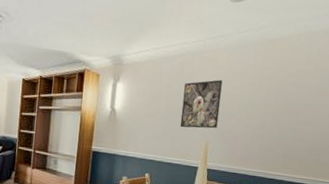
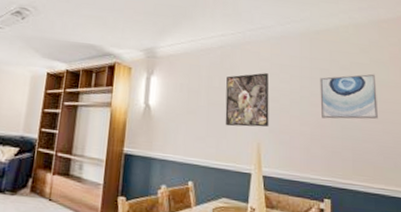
wall art: none [263,81,317,122] -> present [320,73,378,119]

